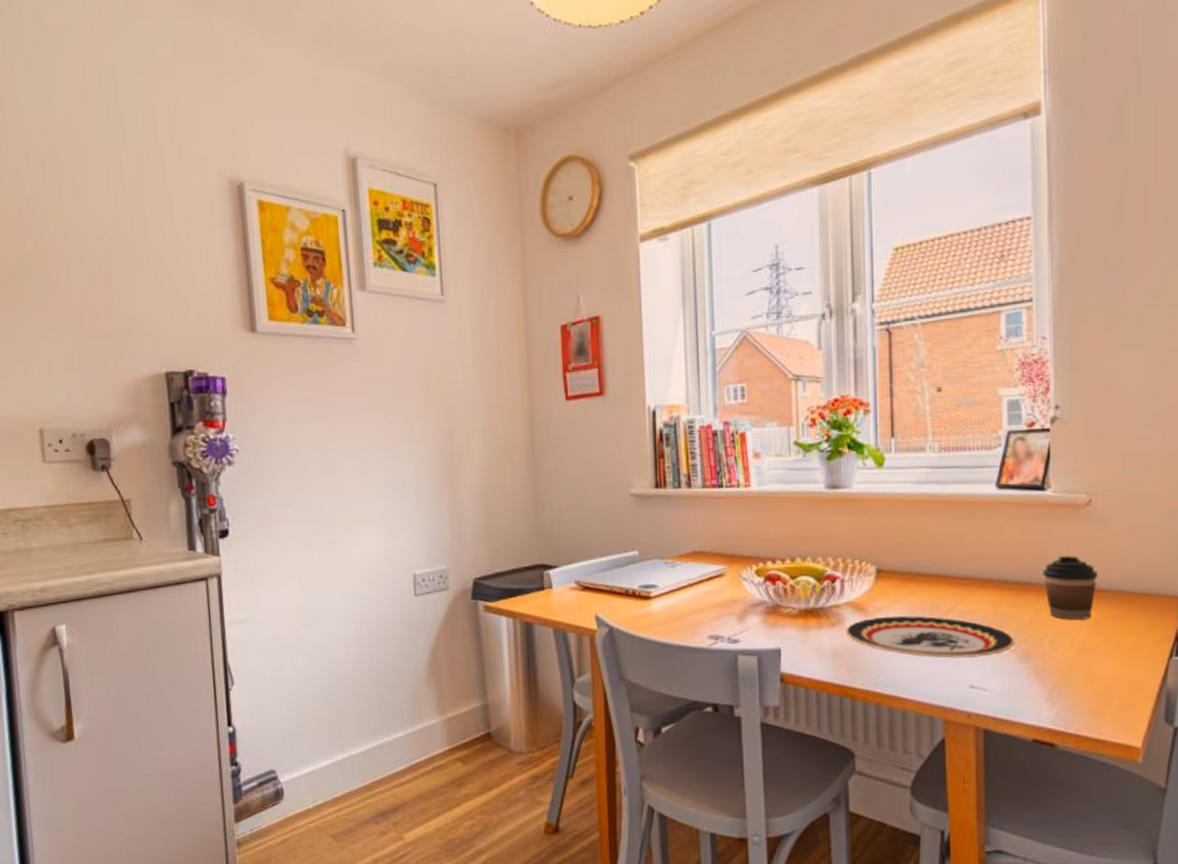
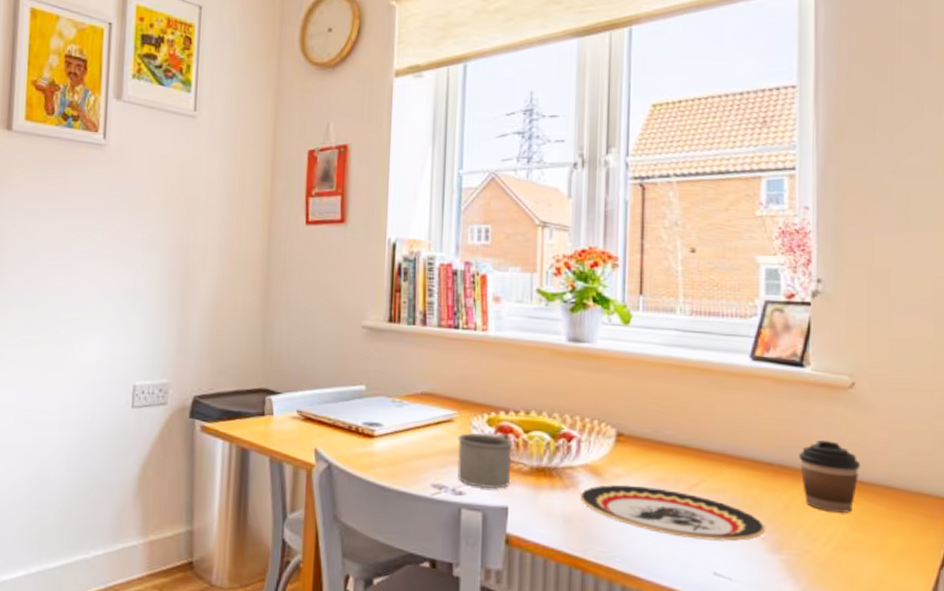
mug: none [728,581,781,635] -> present [457,432,513,489]

